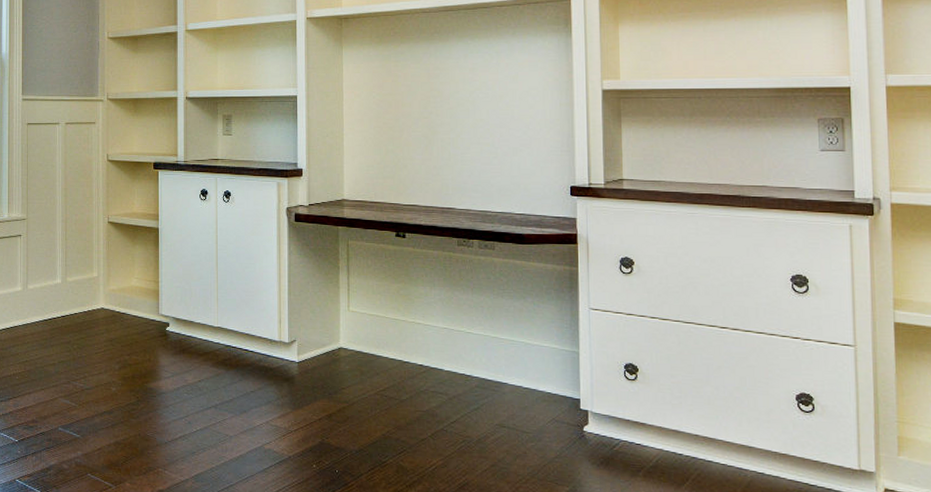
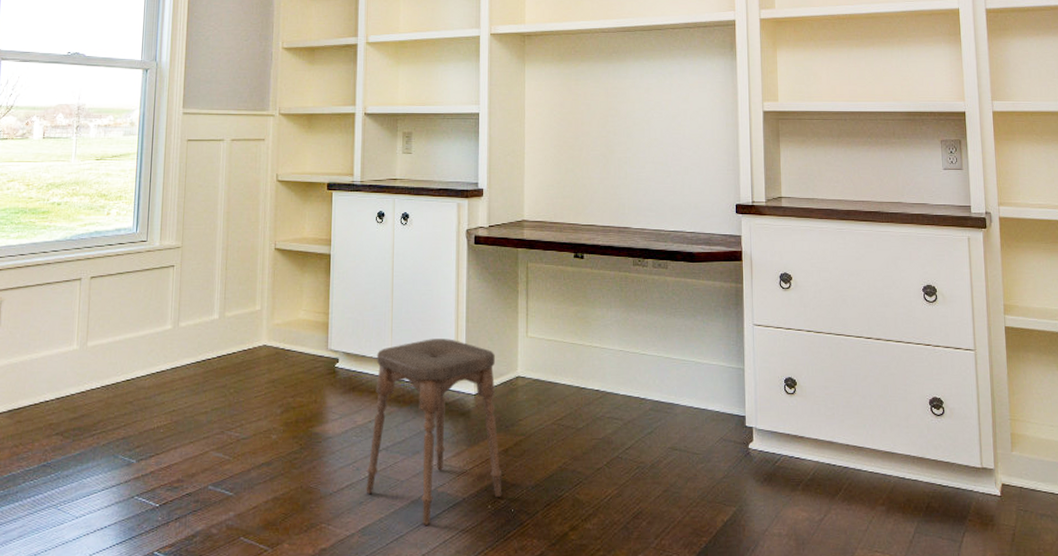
stool: none [197,309,327,478] -> present [366,339,502,525]

